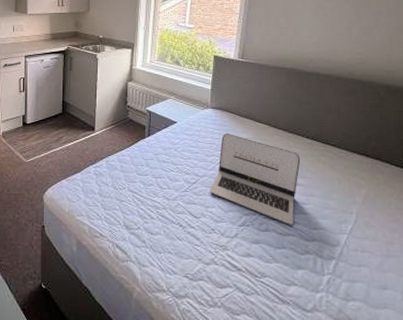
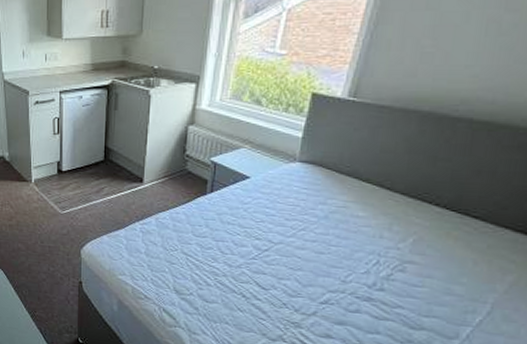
laptop: present [210,133,301,225] -> none [286,193,421,309]

